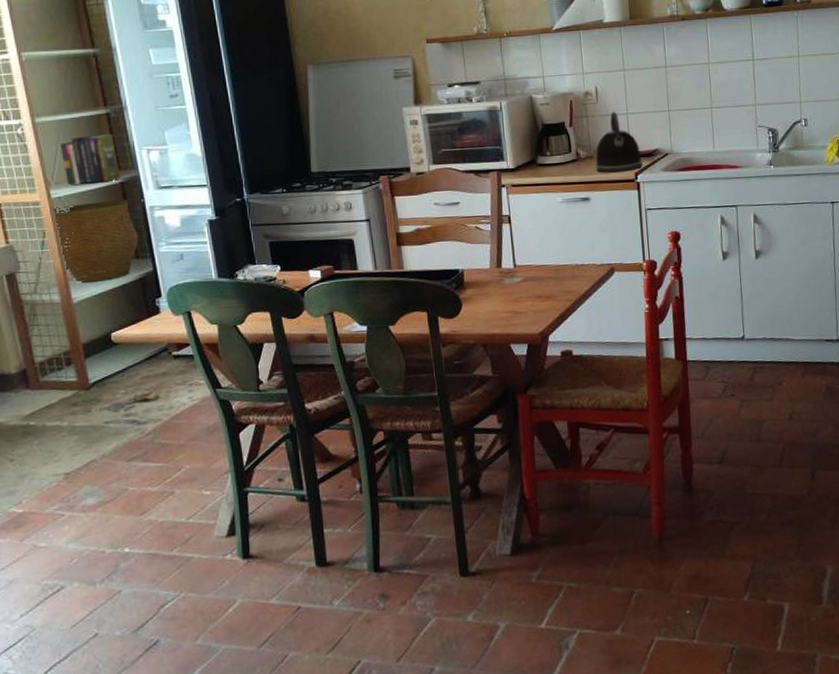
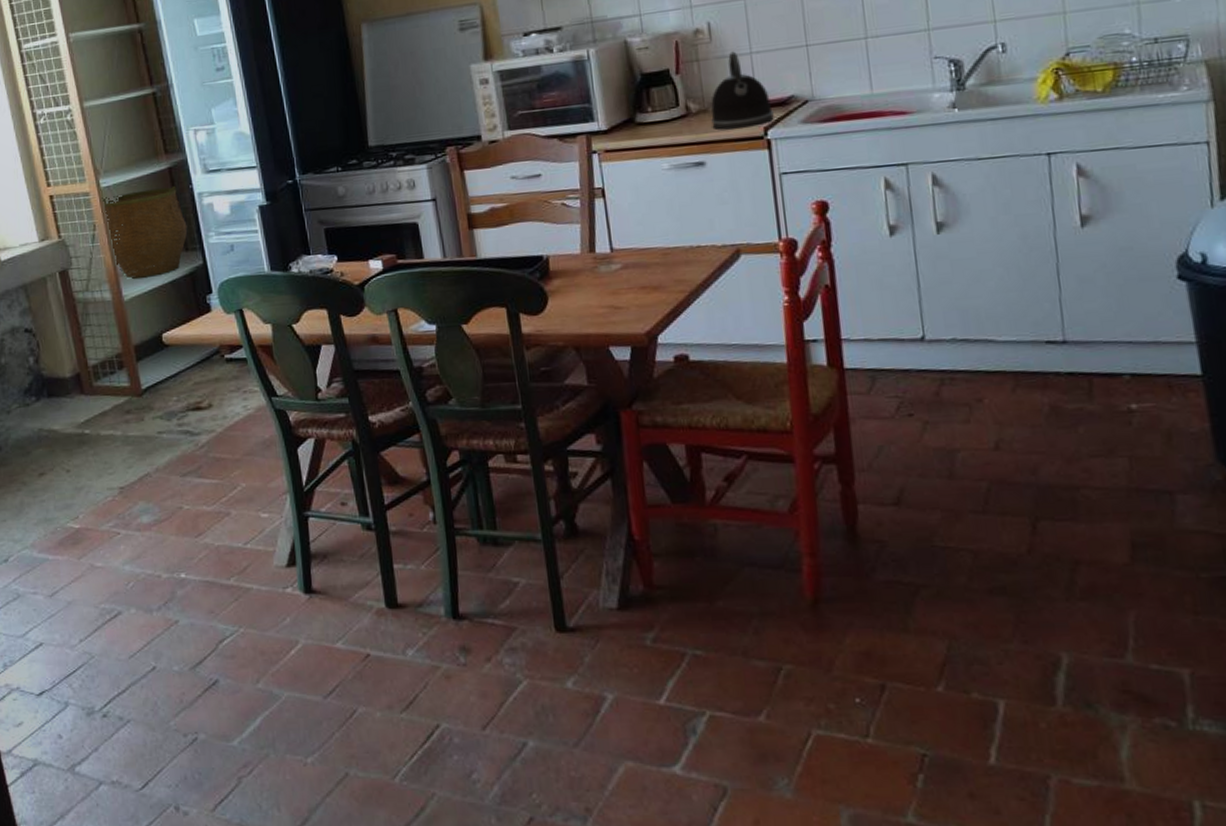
books: present [60,134,120,186] -> none [108,115,168,174]

